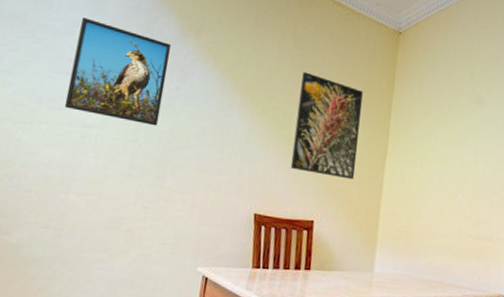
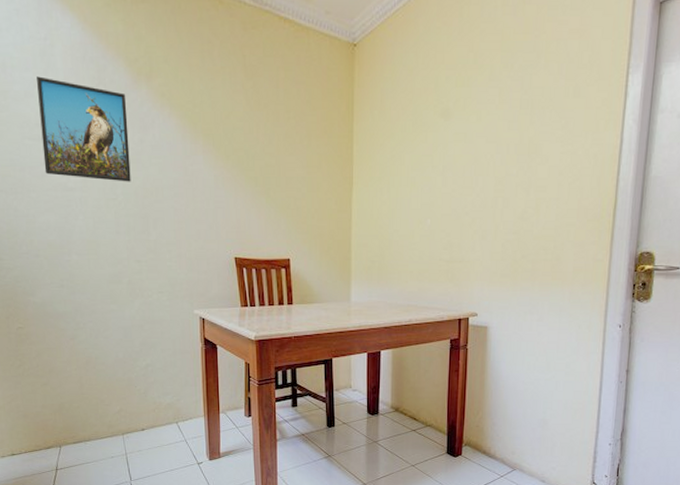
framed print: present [290,71,363,180] -> none [259,106,323,215]

